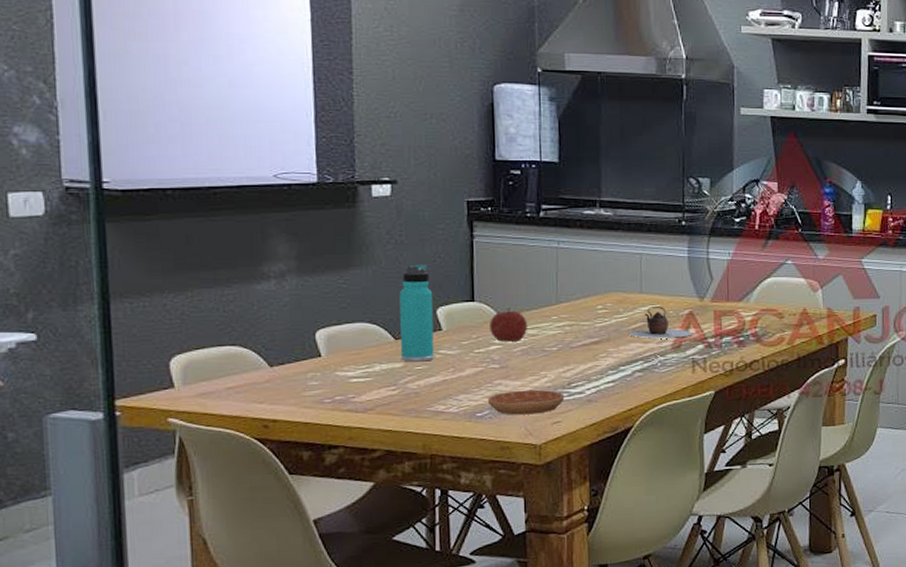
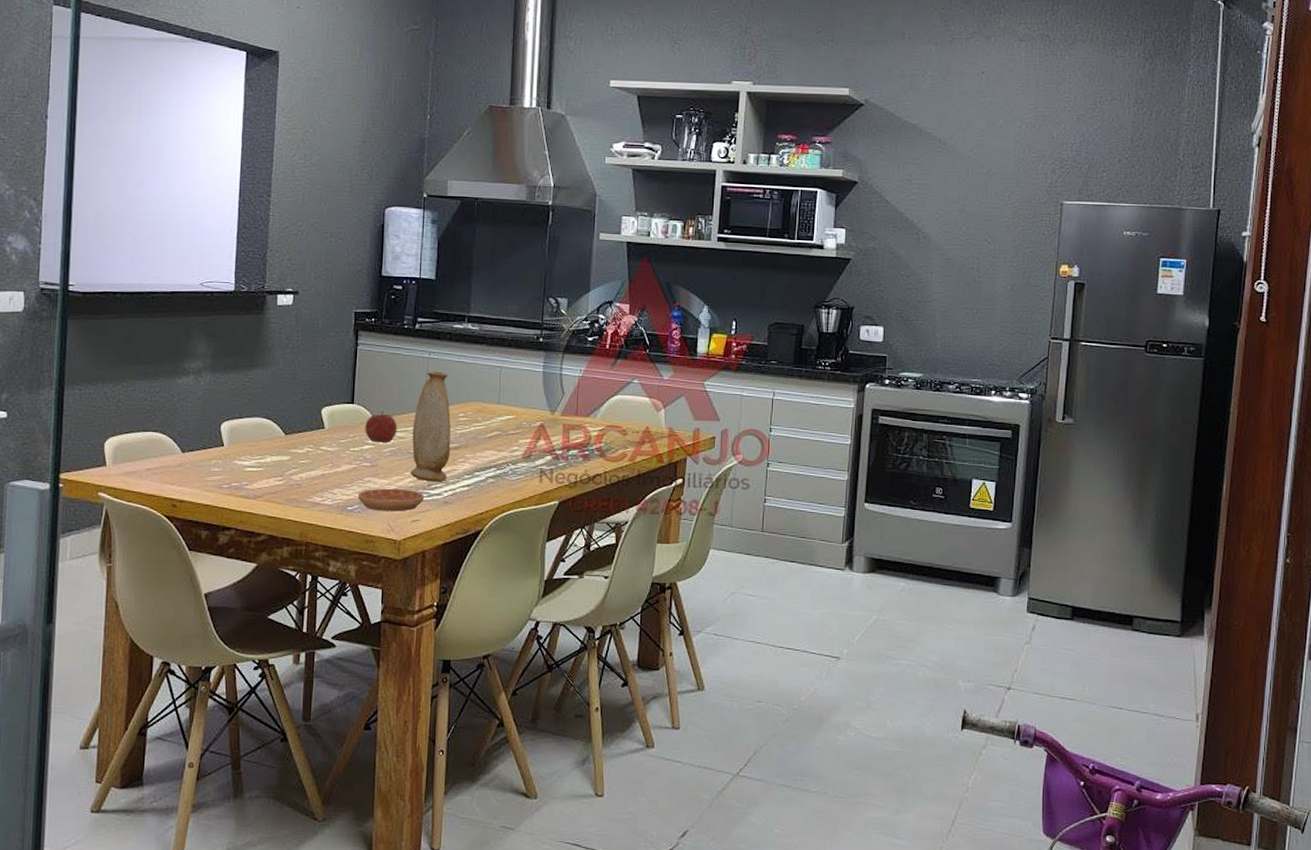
thermos bottle: present [399,264,435,362] -> none [288,367,320,456]
vase: none [545,262,591,380] -> present [410,371,451,482]
teapot: present [629,305,693,339] -> none [485,416,542,448]

